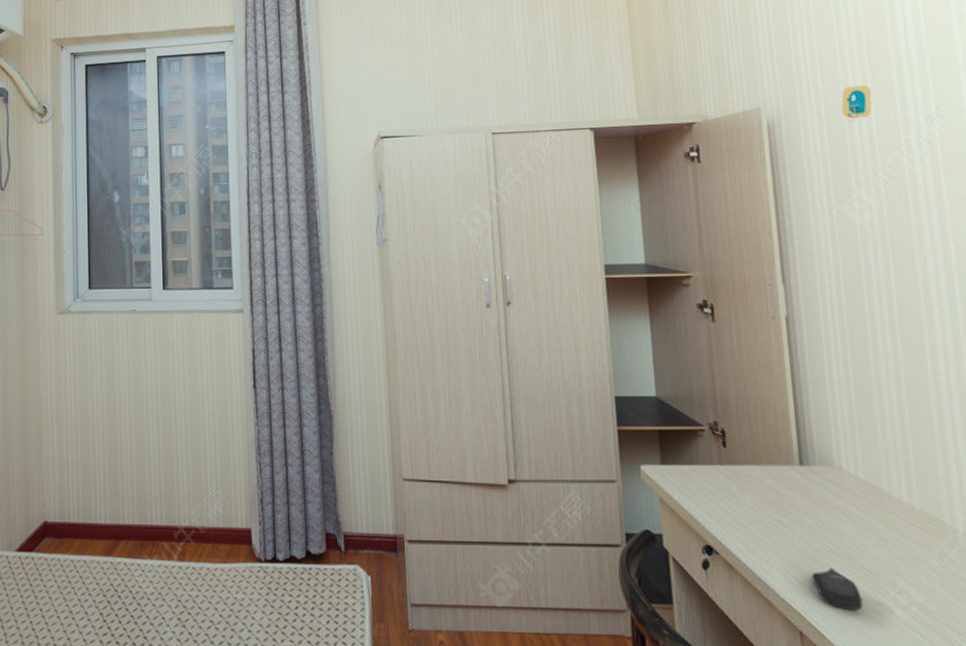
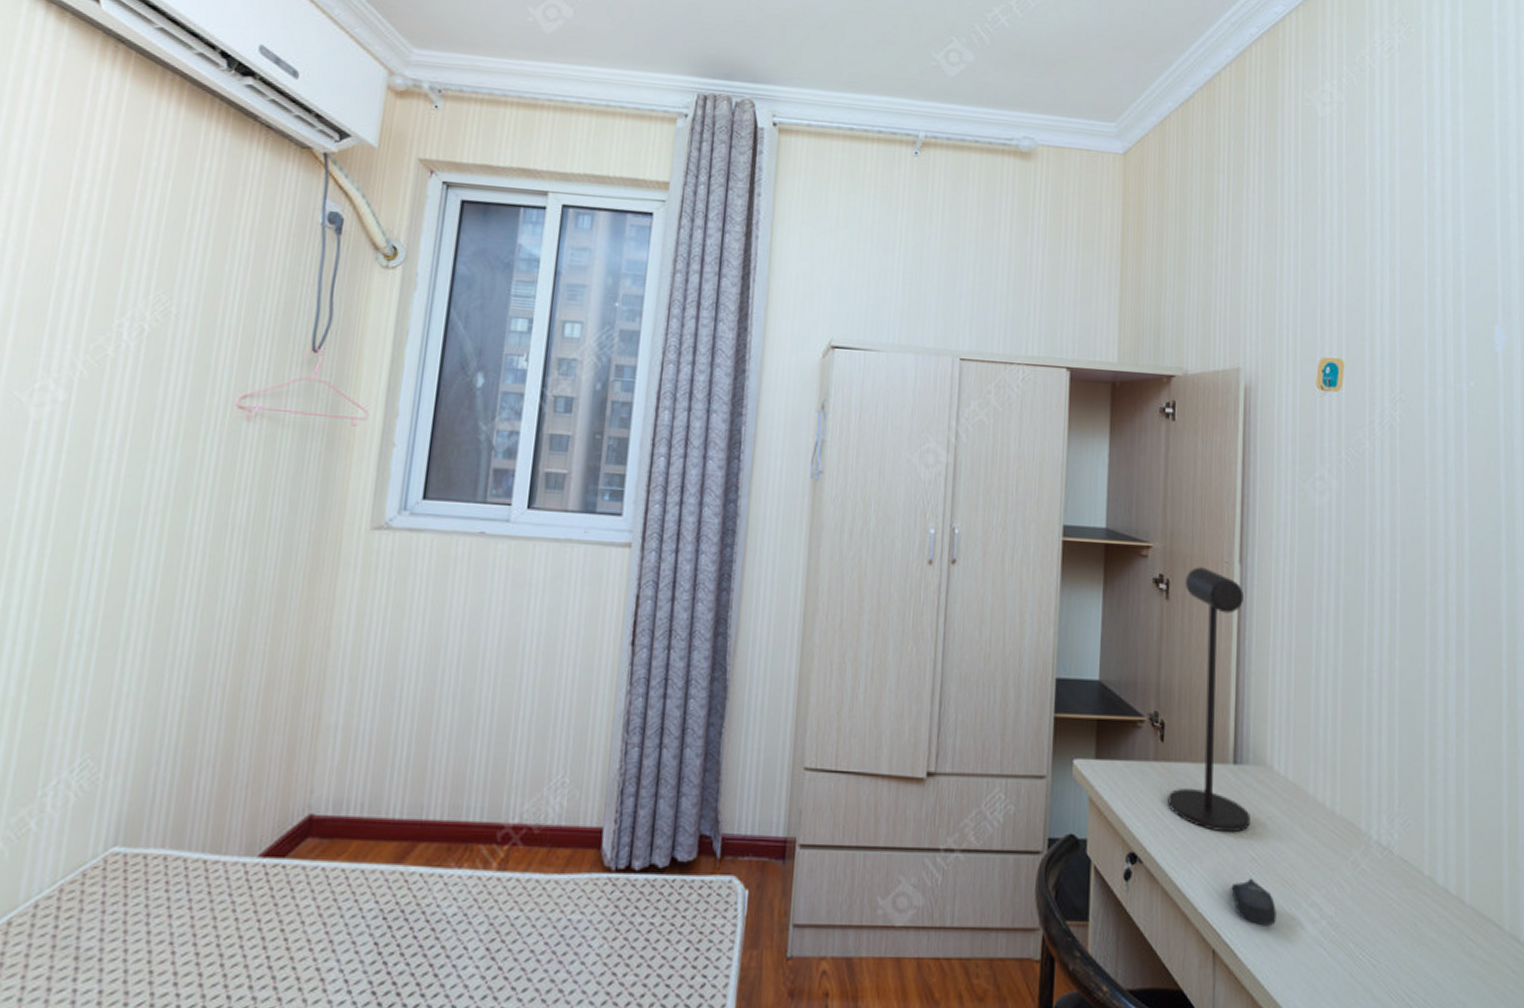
desk lamp: none [729,291,824,526] -> present [1168,567,1250,832]

